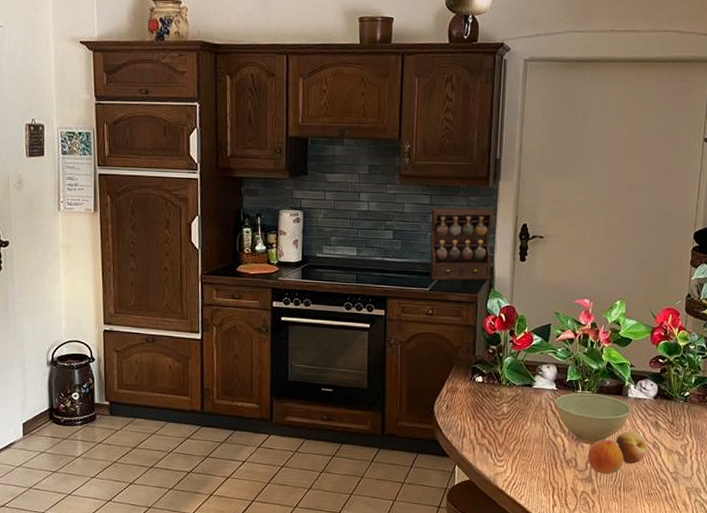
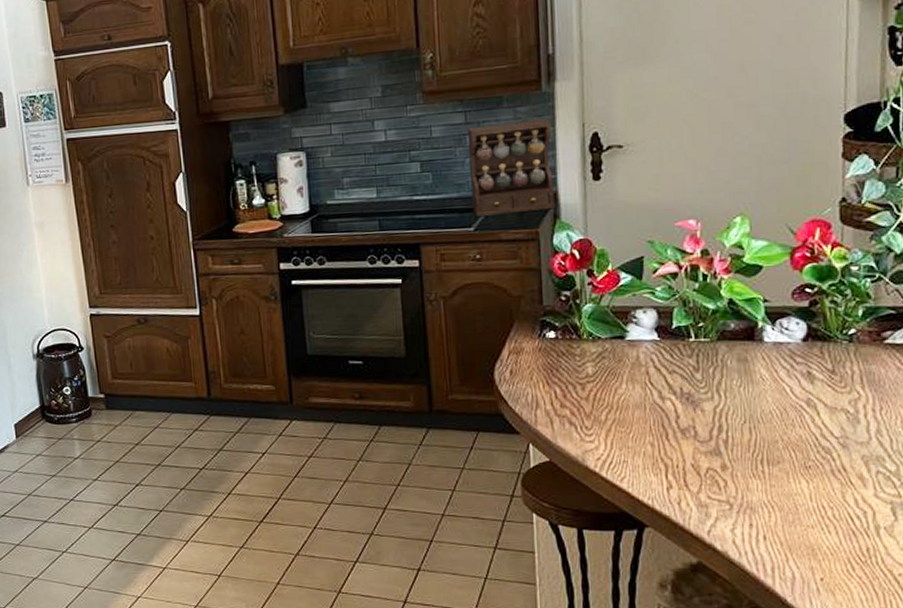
bowl: present [554,392,632,445] -> none [657,340,770,407]
fruit: present [587,439,624,475] -> none [710,399,765,445]
fruit: present [616,431,648,464] -> none [751,386,799,430]

